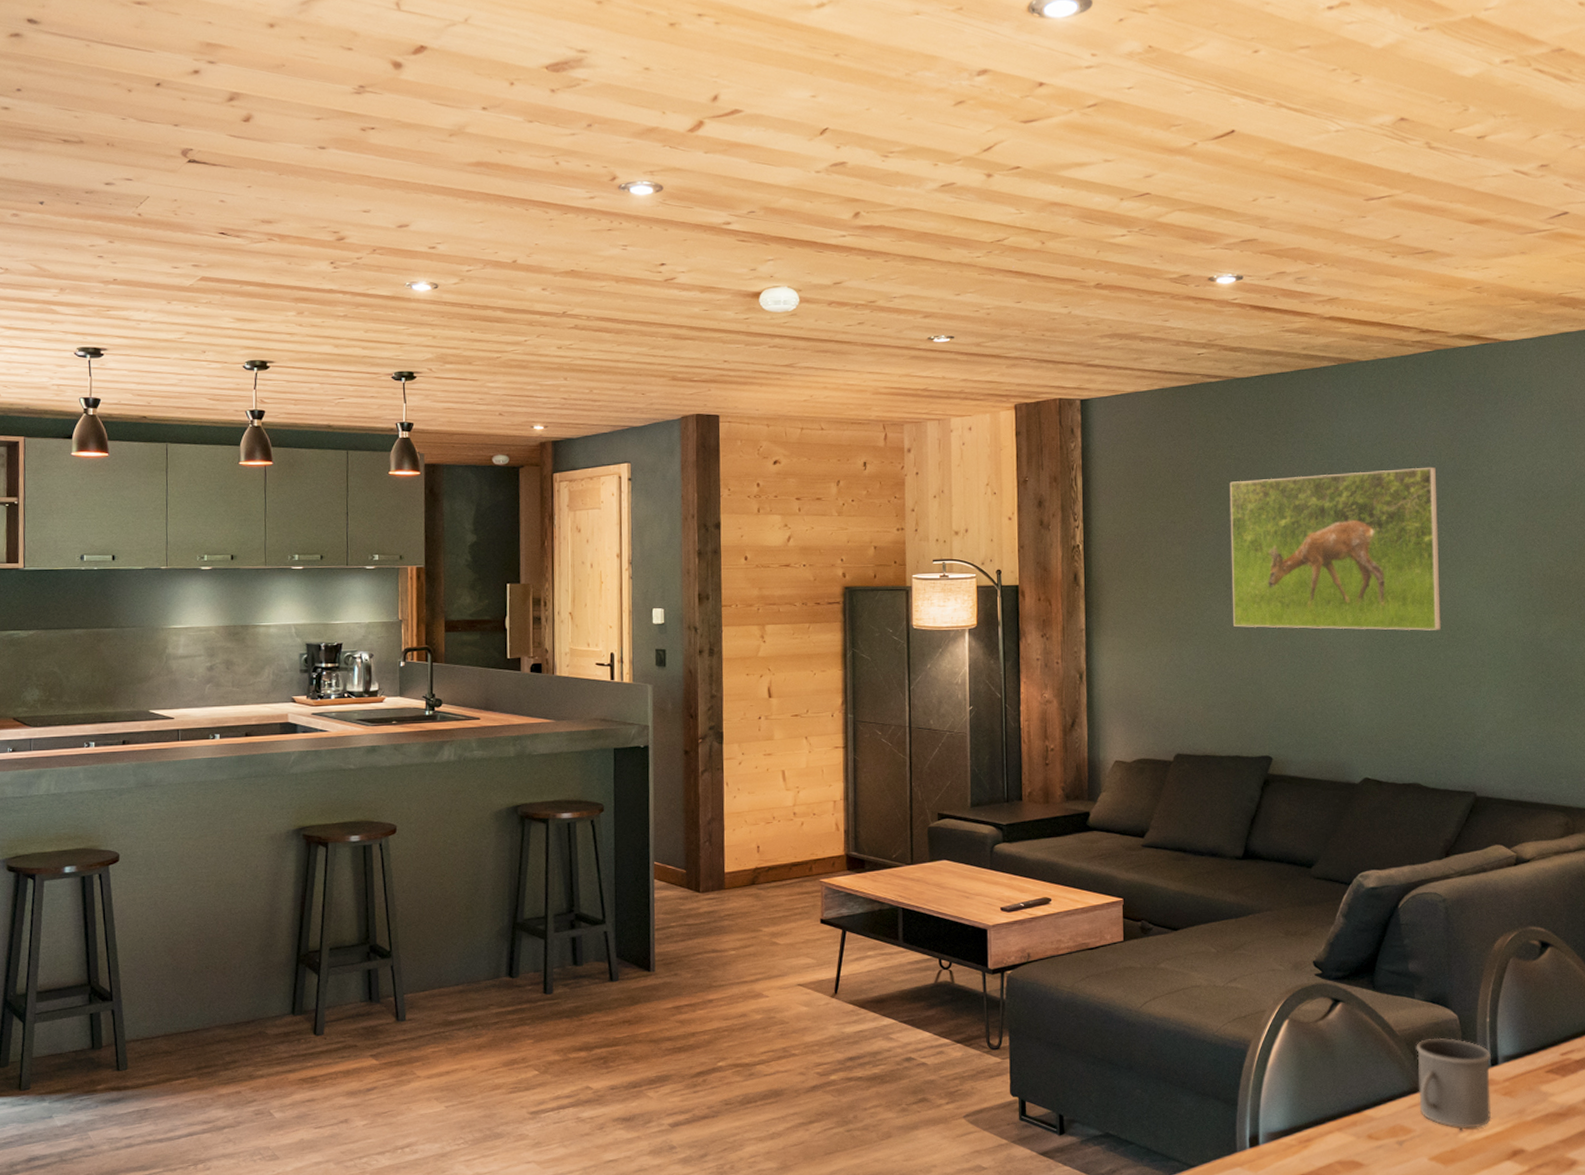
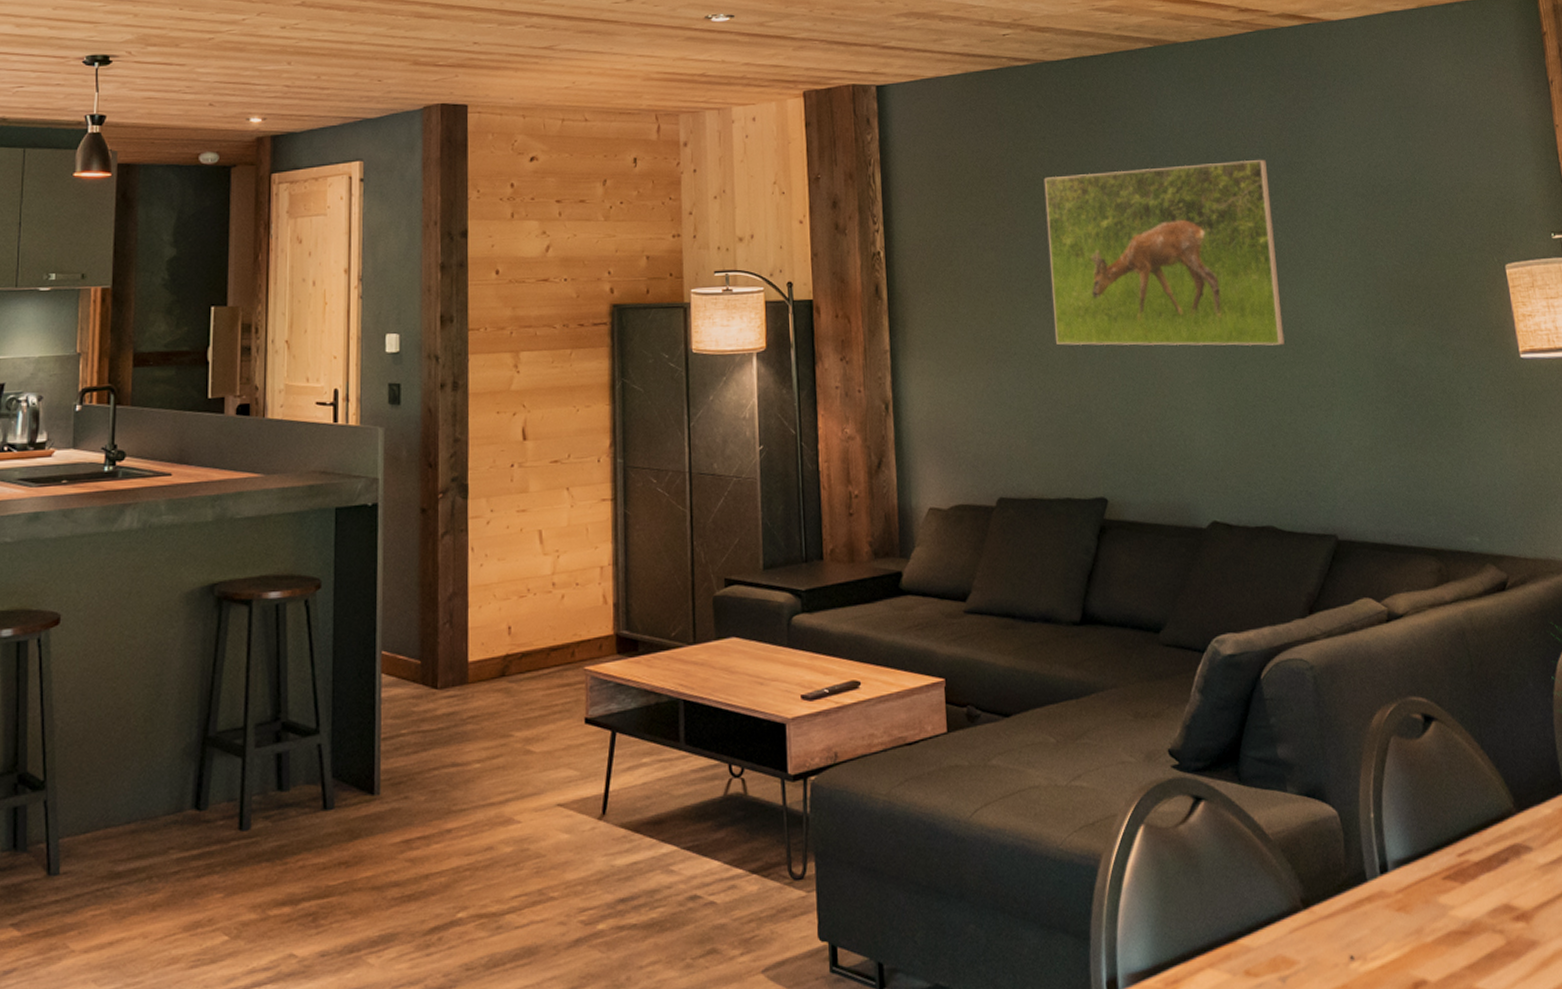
mug: present [1416,1037,1491,1128] -> none [1293,840,1385,956]

